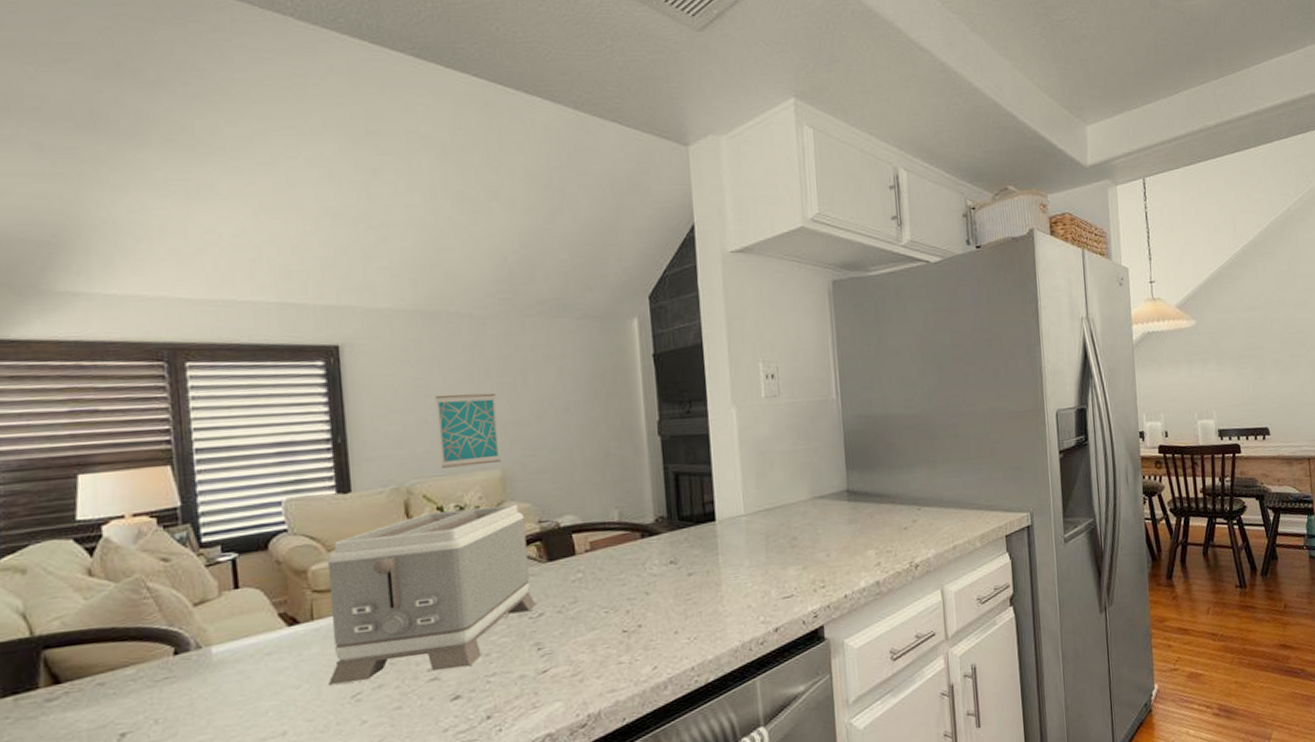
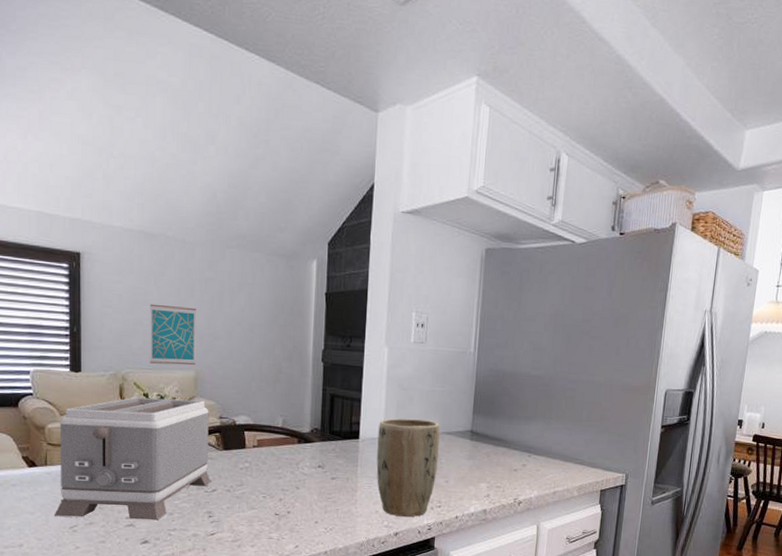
plant pot: none [737,485,815,608] -> present [376,418,440,518]

